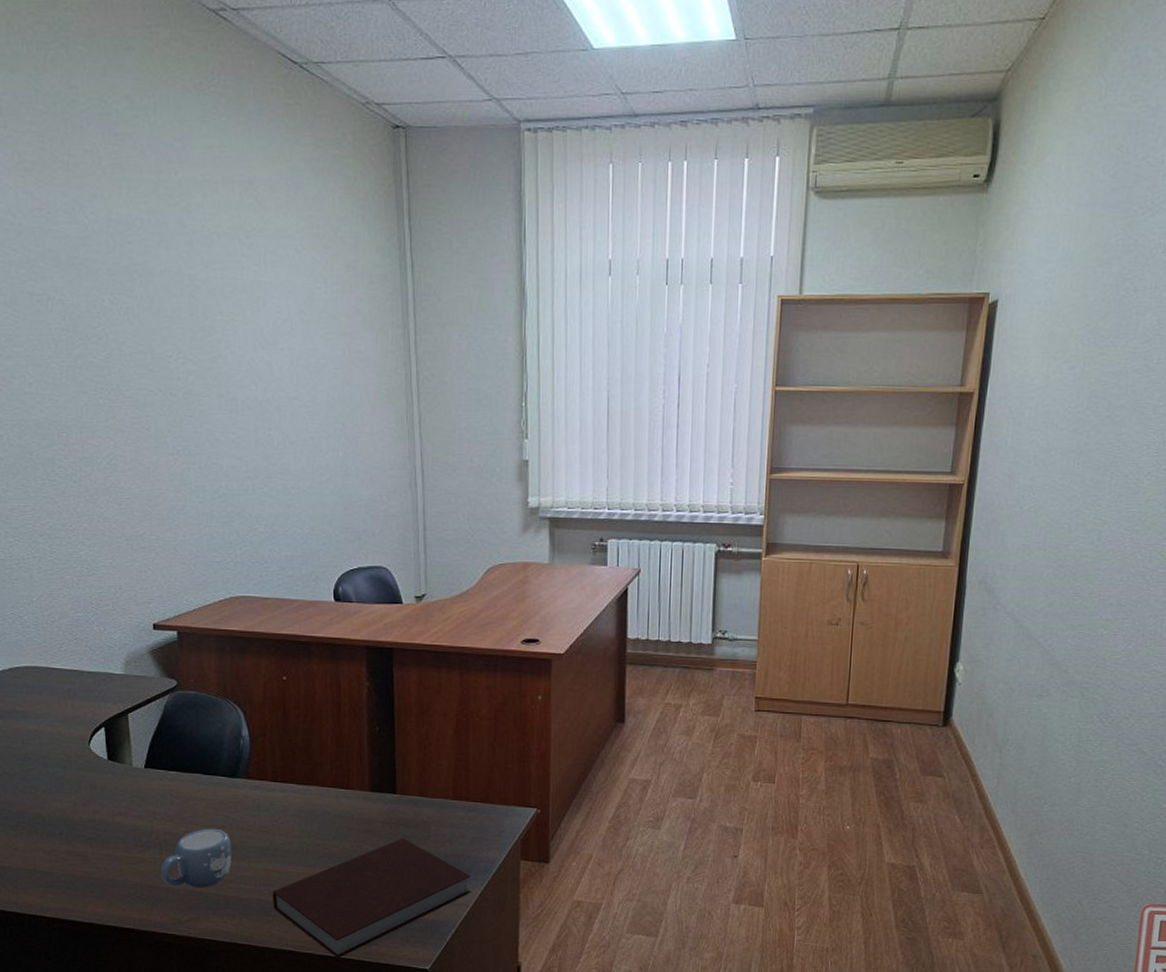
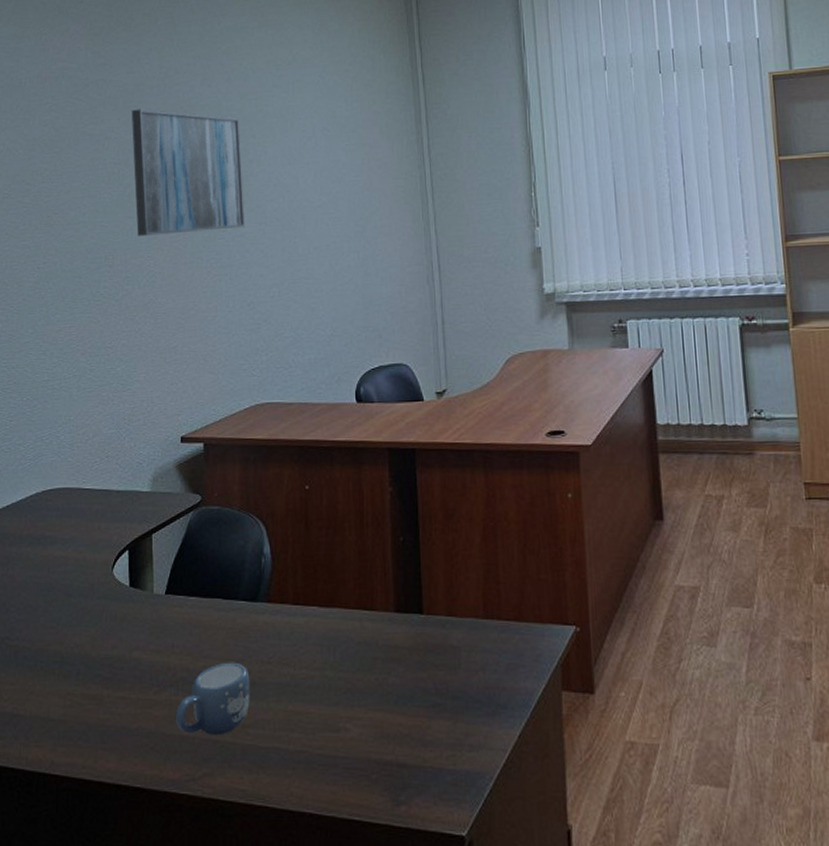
wall art: none [76,267,215,415] -> present [131,108,246,236]
notebook: present [272,837,471,959] -> none [292,667,509,823]

